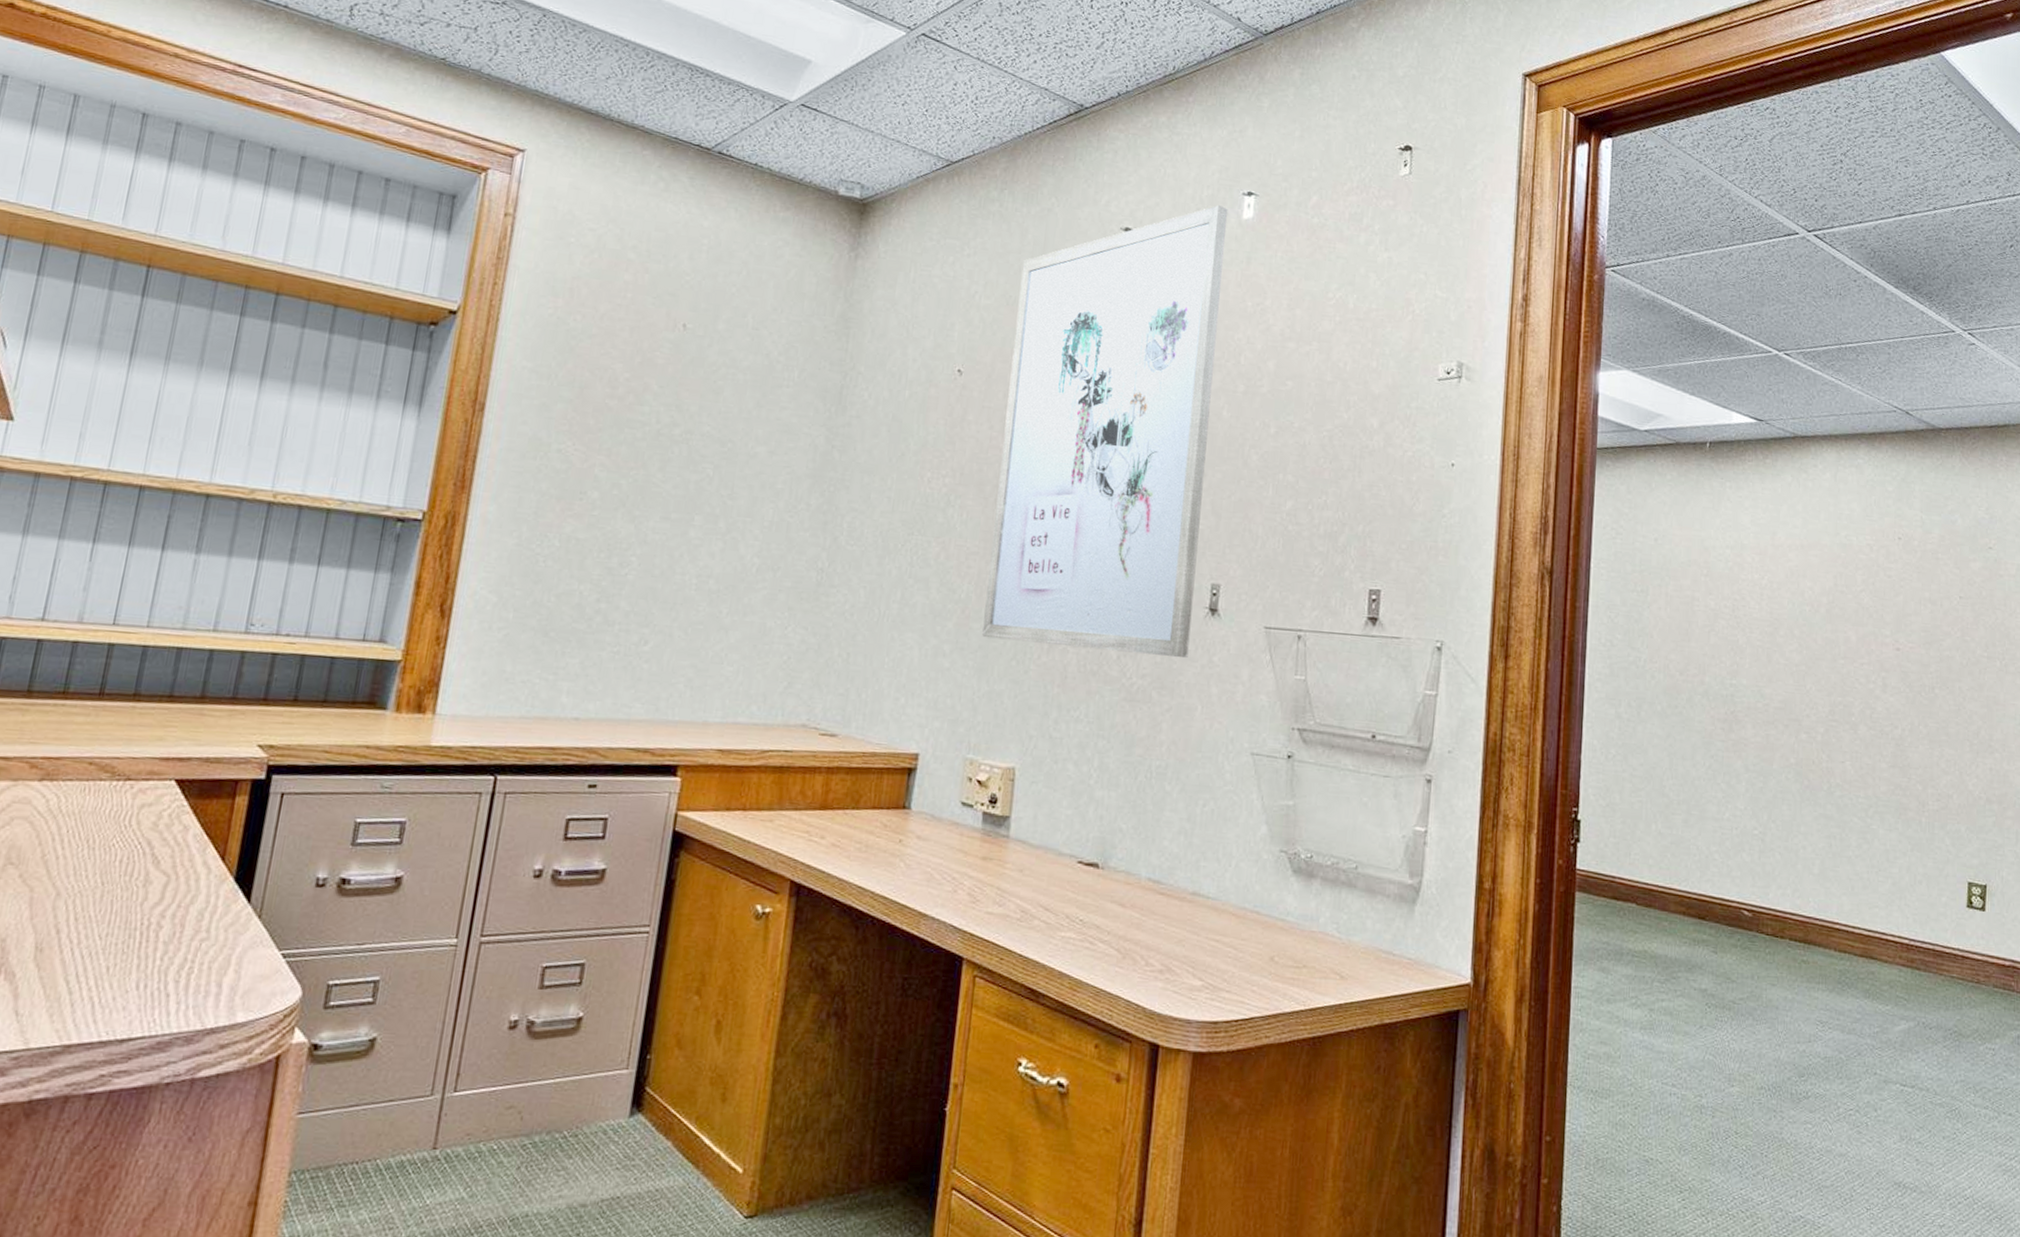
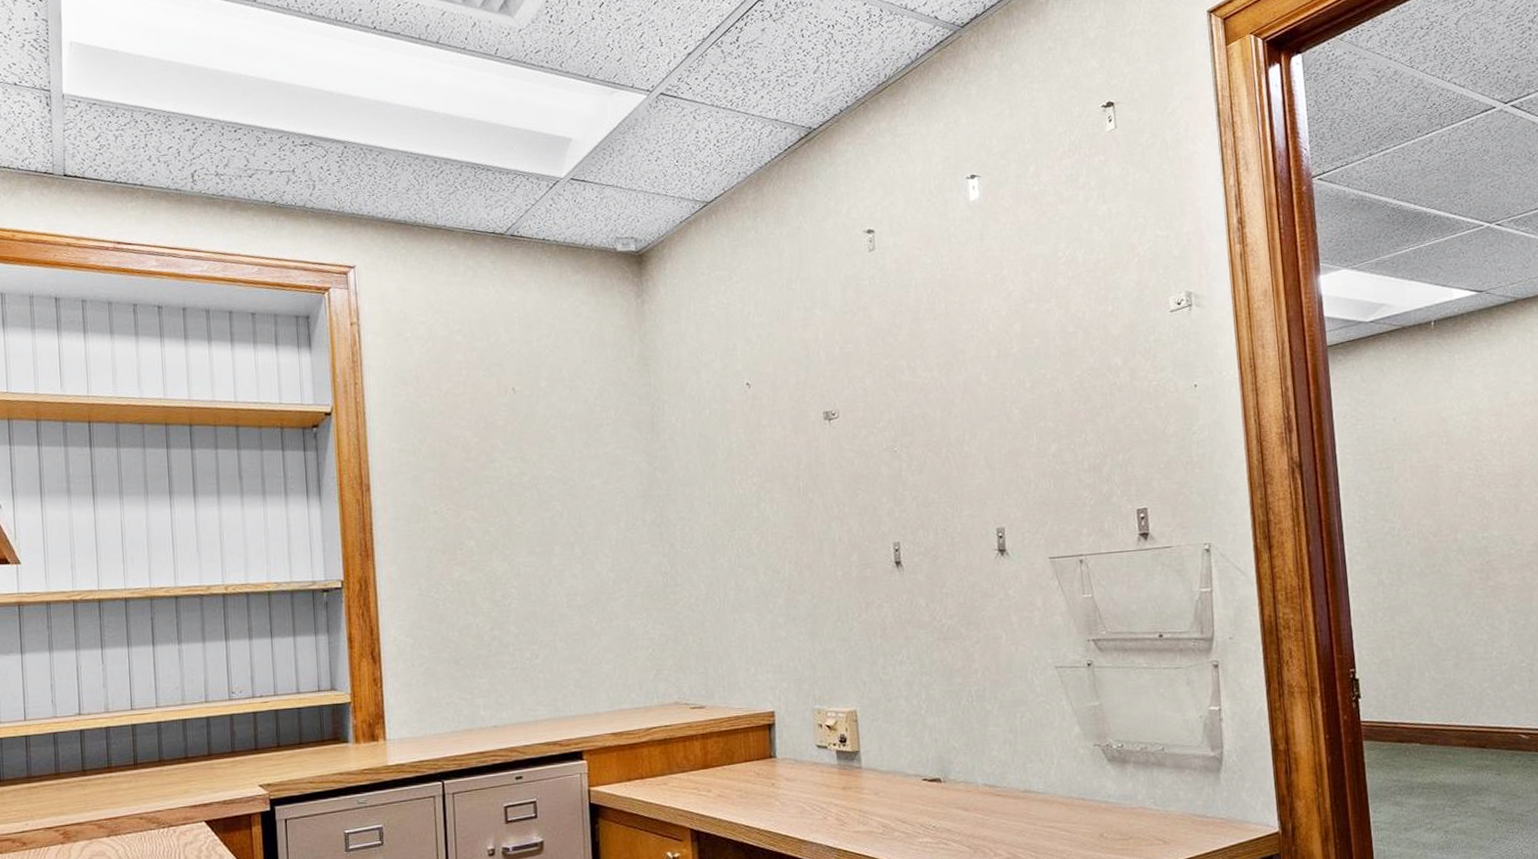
wall art: present [982,204,1228,658] -> none [784,192,987,607]

